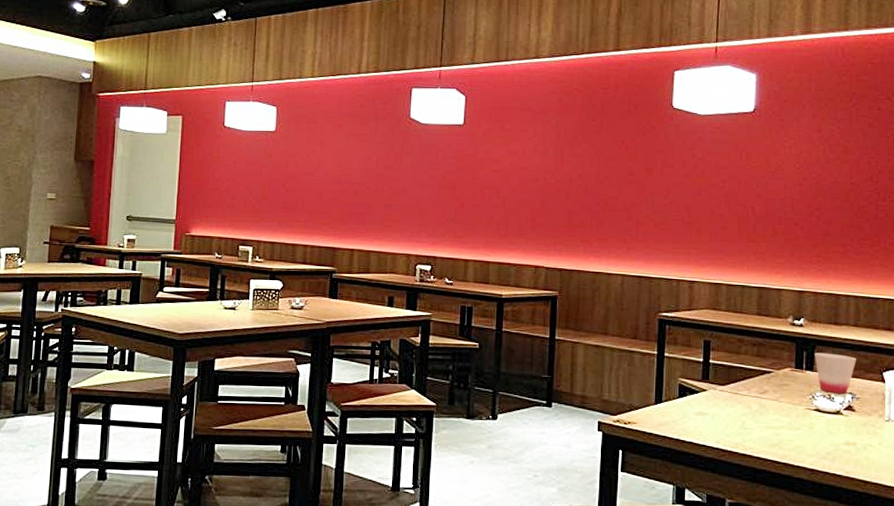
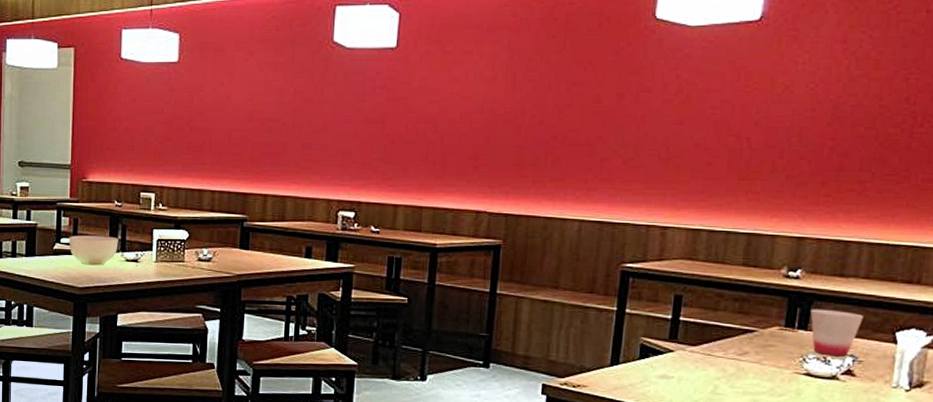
bowl: none [171,284,218,313] -> present [69,235,119,266]

